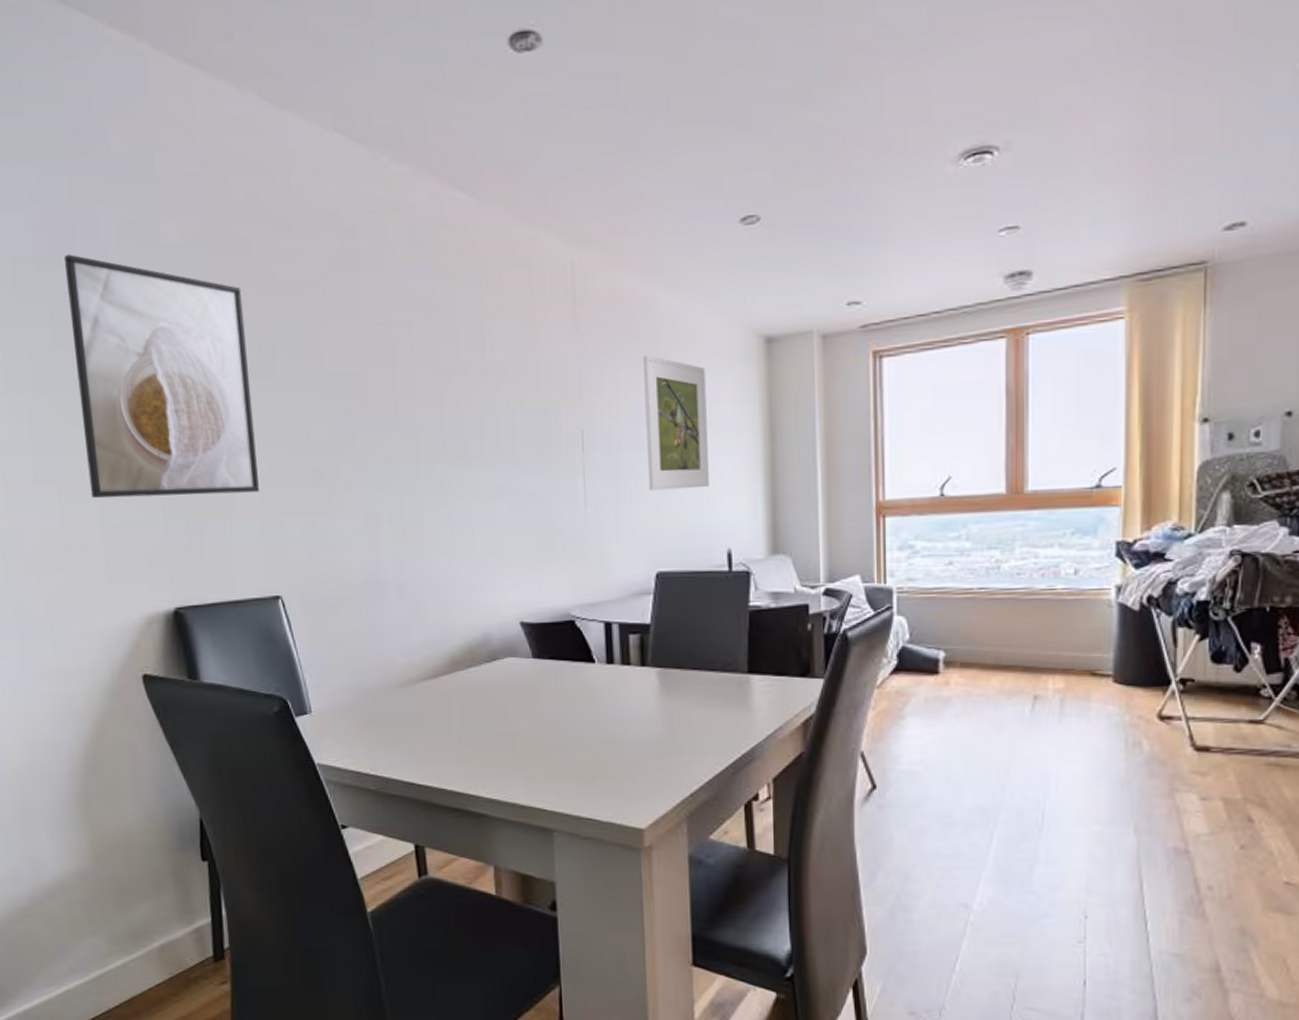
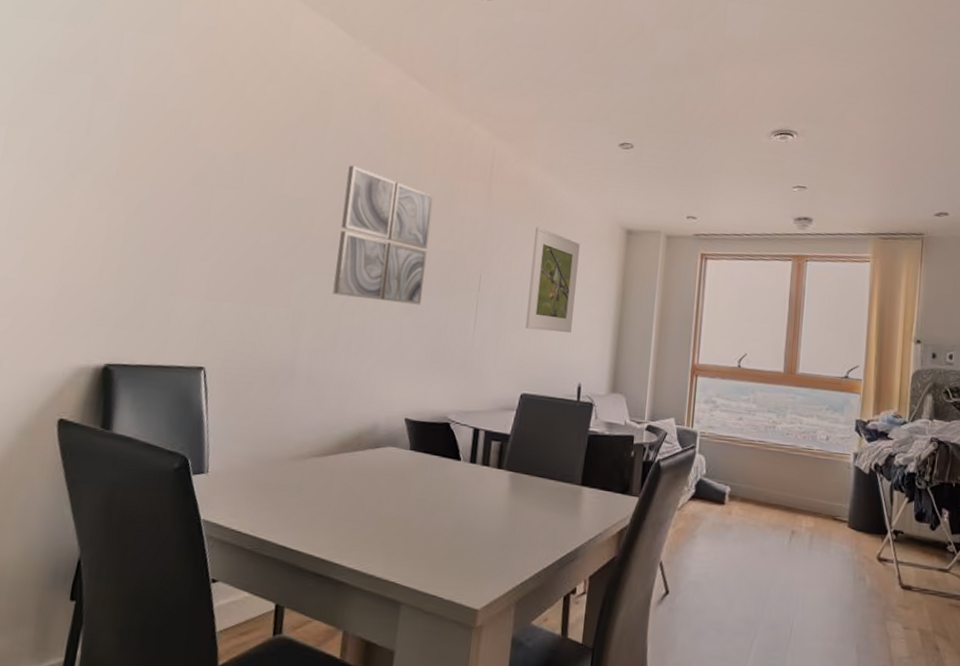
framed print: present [64,254,260,498] -> none [54,63,230,278]
wall art: none [395,319,514,487] -> present [332,165,434,305]

